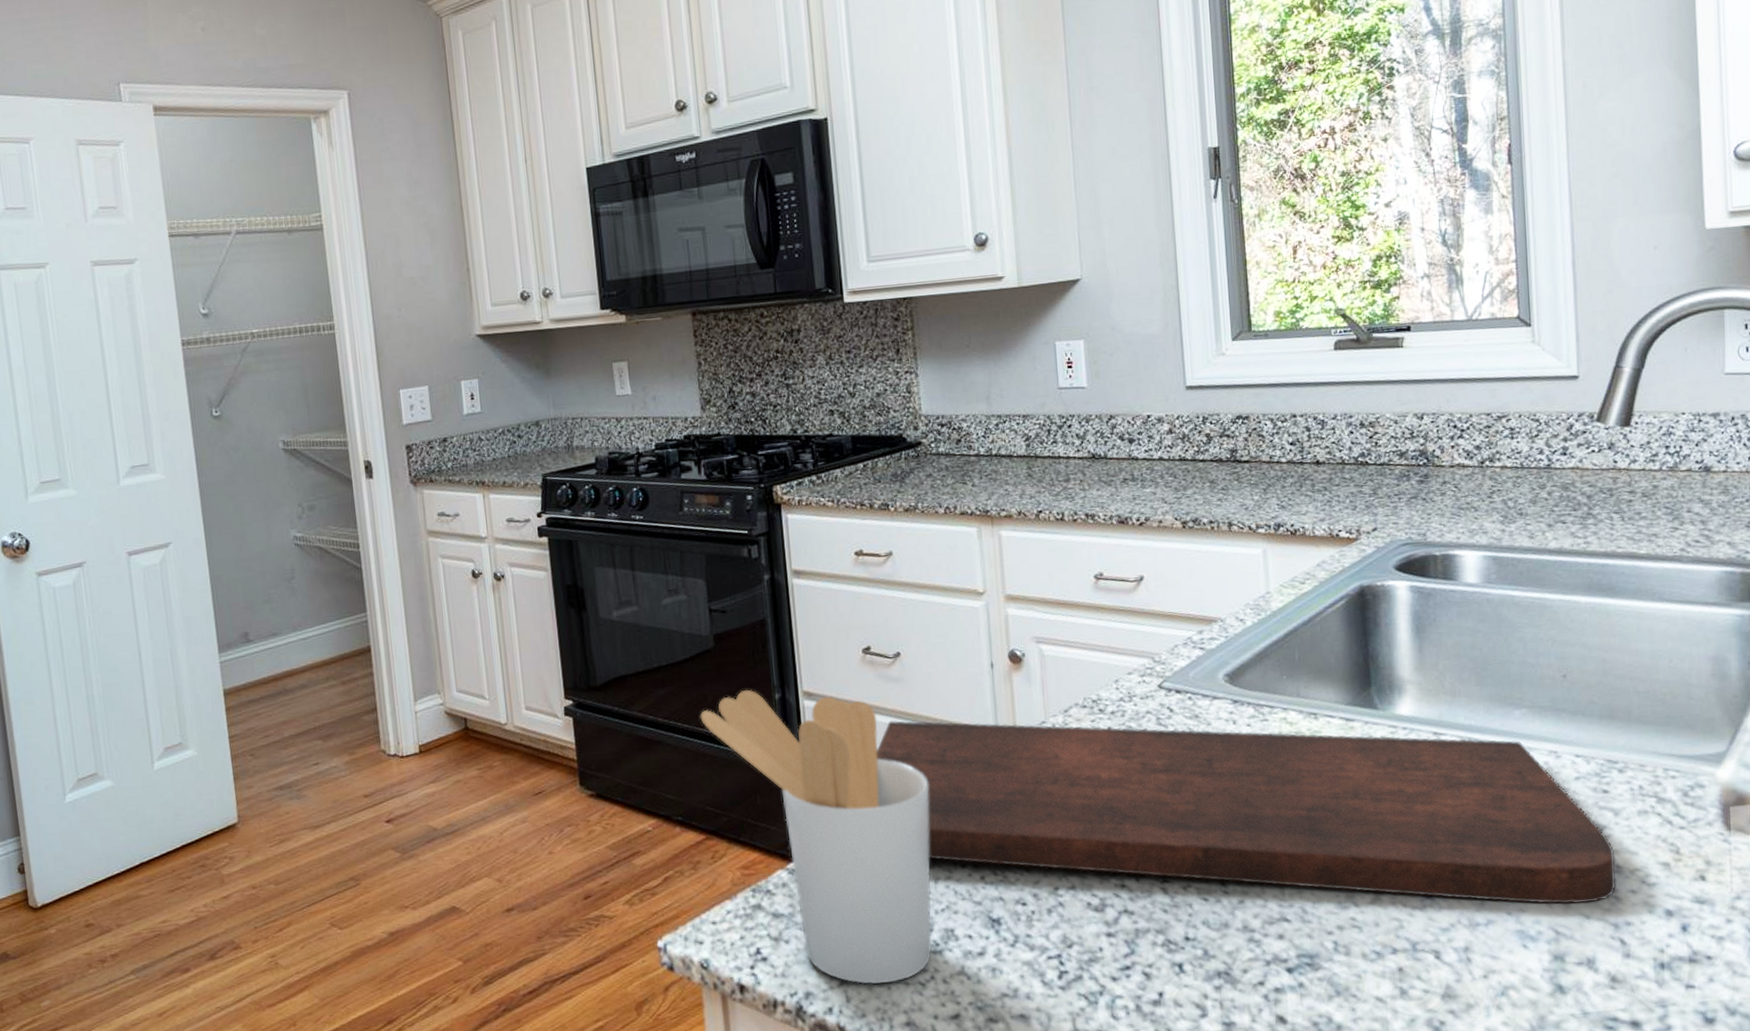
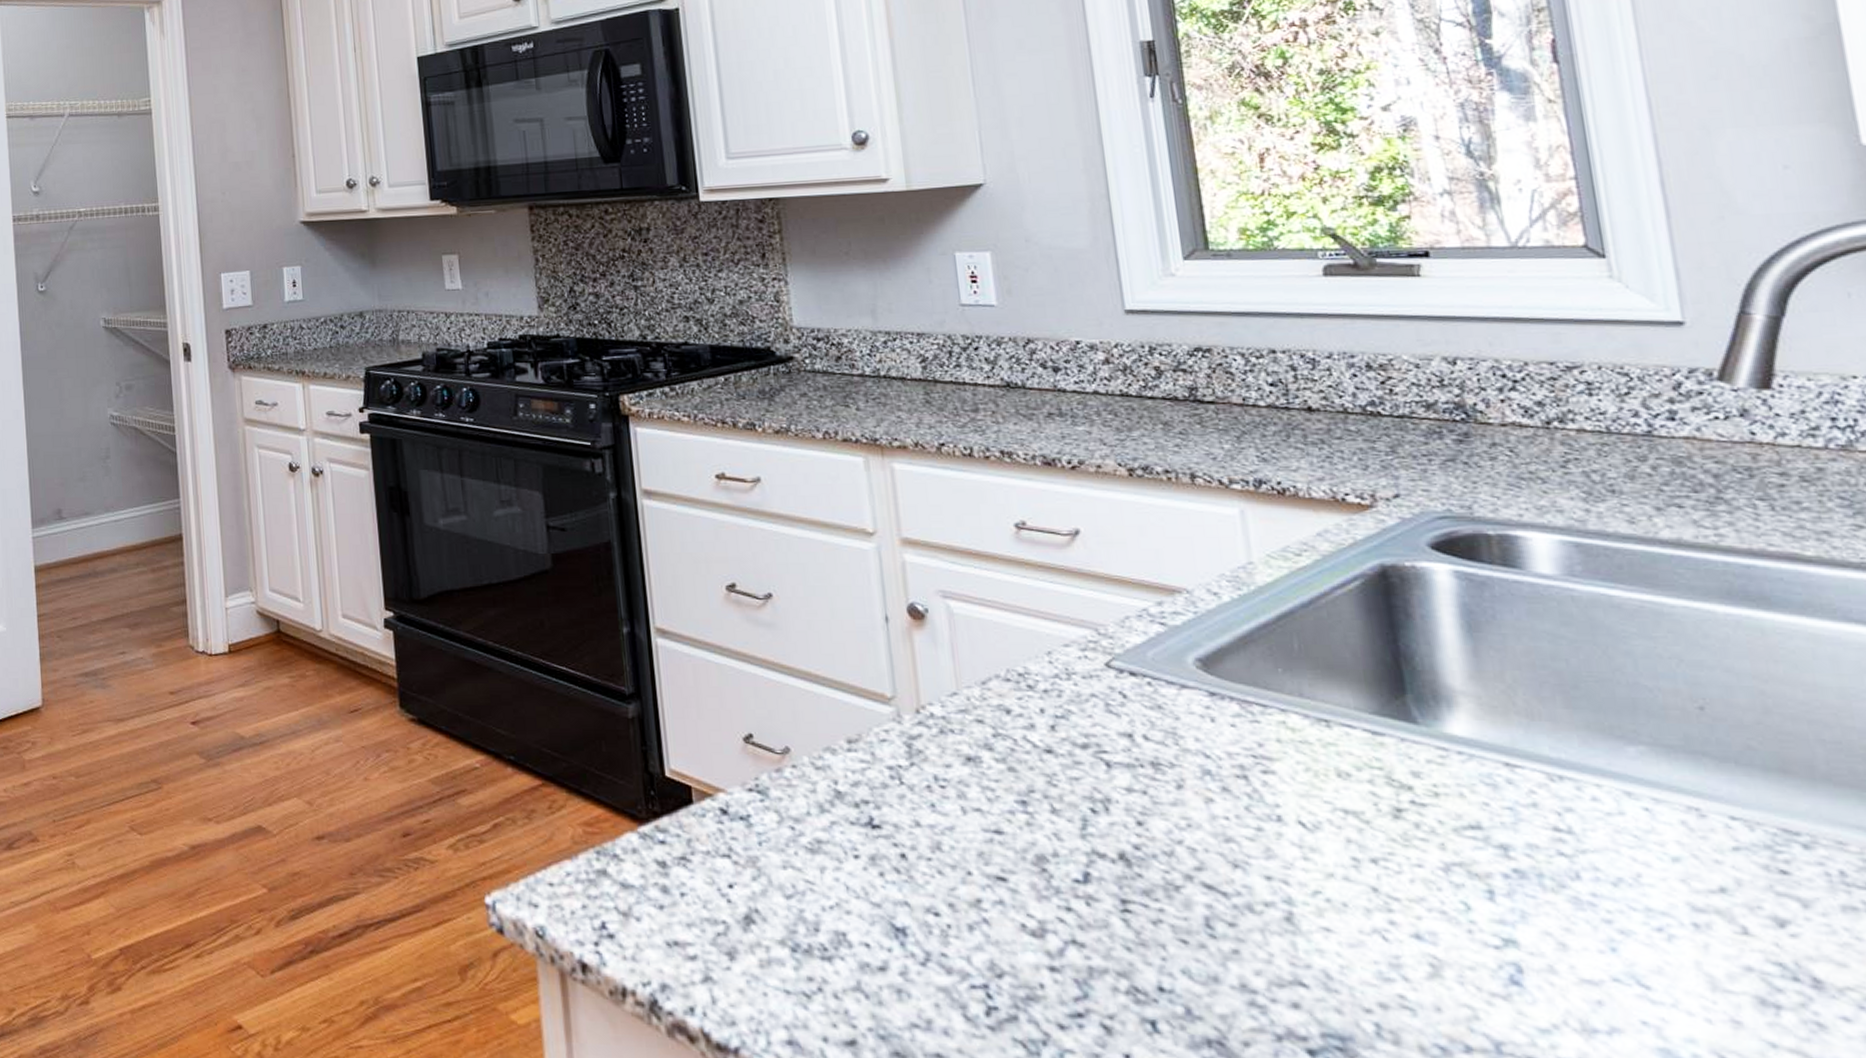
utensil holder: present [700,689,932,984] -> none [535,619,818,989]
cutting board: present [876,720,1617,904] -> none [744,671,1817,1026]

